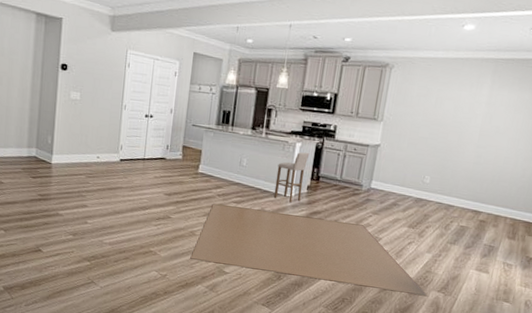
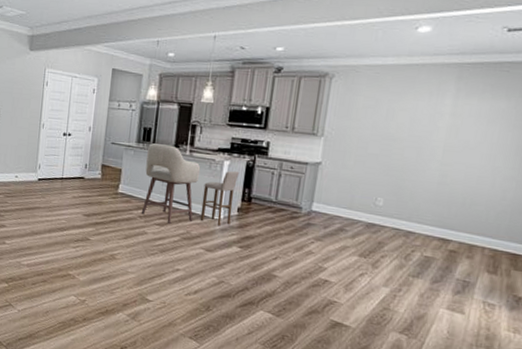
area rug: present [190,203,427,296] -> none [110,225,386,337]
bar stool: none [219,125,275,201] -> present [141,142,201,224]

